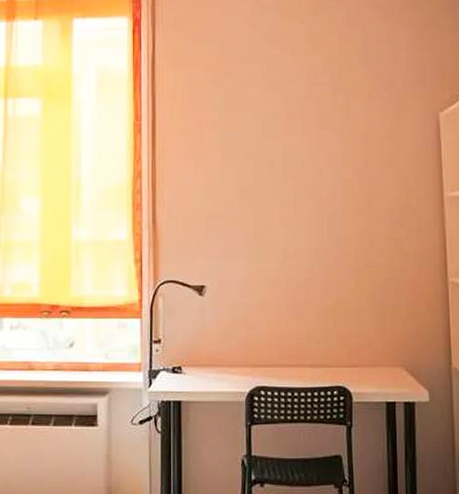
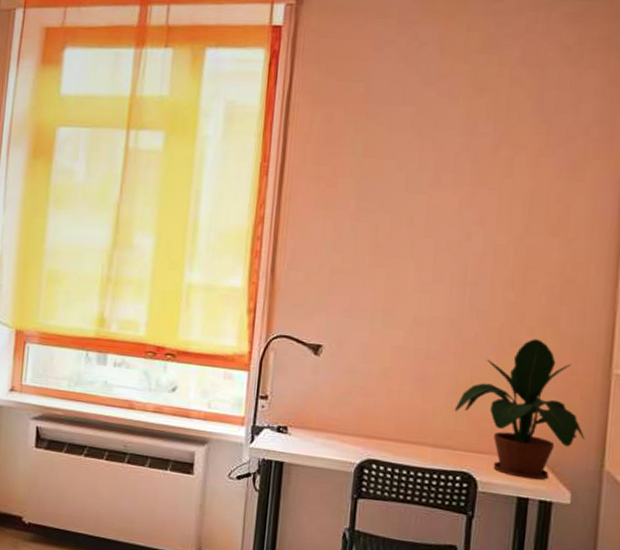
potted plant: none [325,259,434,385] -> present [454,339,586,480]

